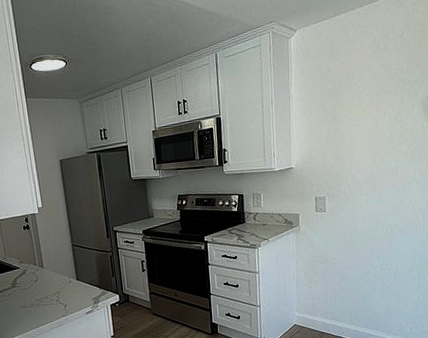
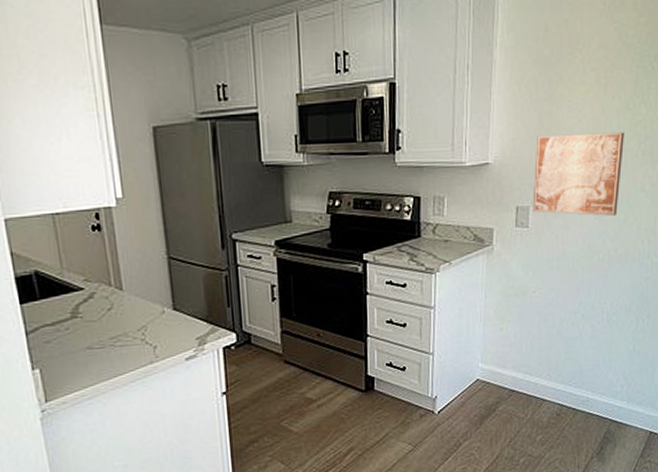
wall art: none [327,138,396,201] -> present [532,132,624,216]

